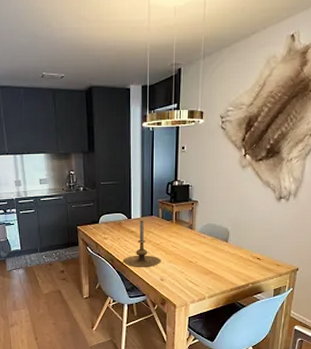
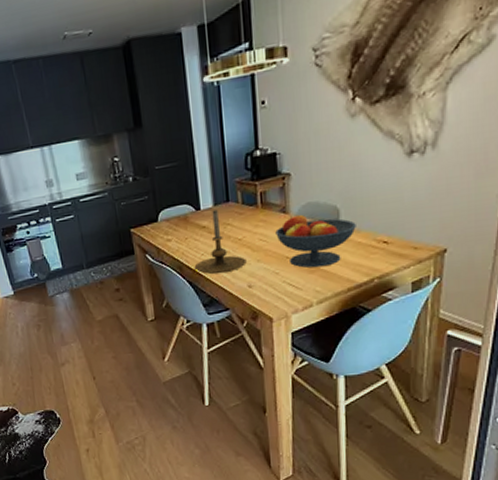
fruit bowl: none [184,231,240,271] -> present [275,214,356,268]

